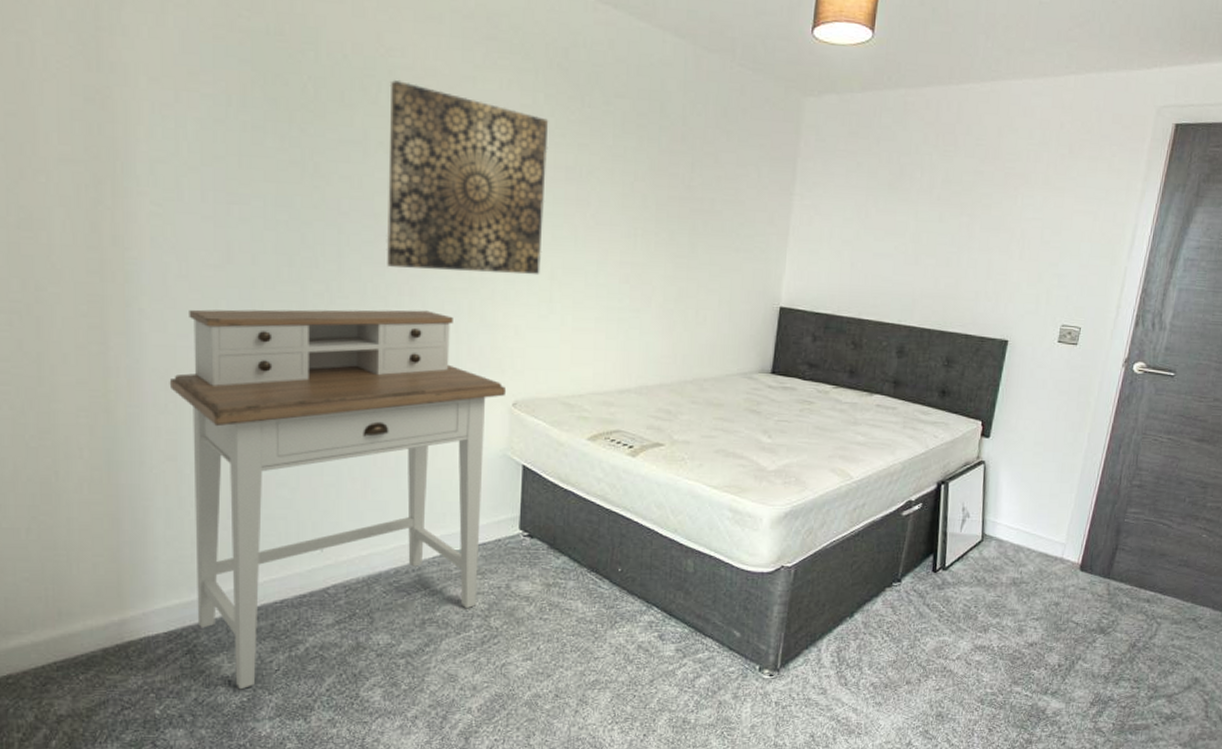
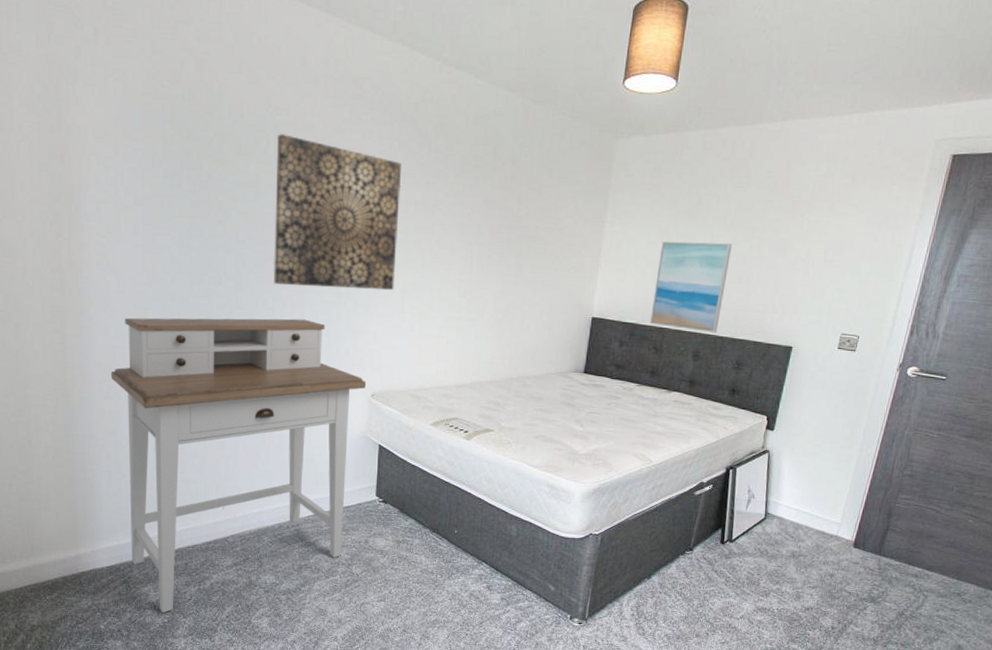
wall art: none [848,217,940,325] -> present [650,241,733,333]

